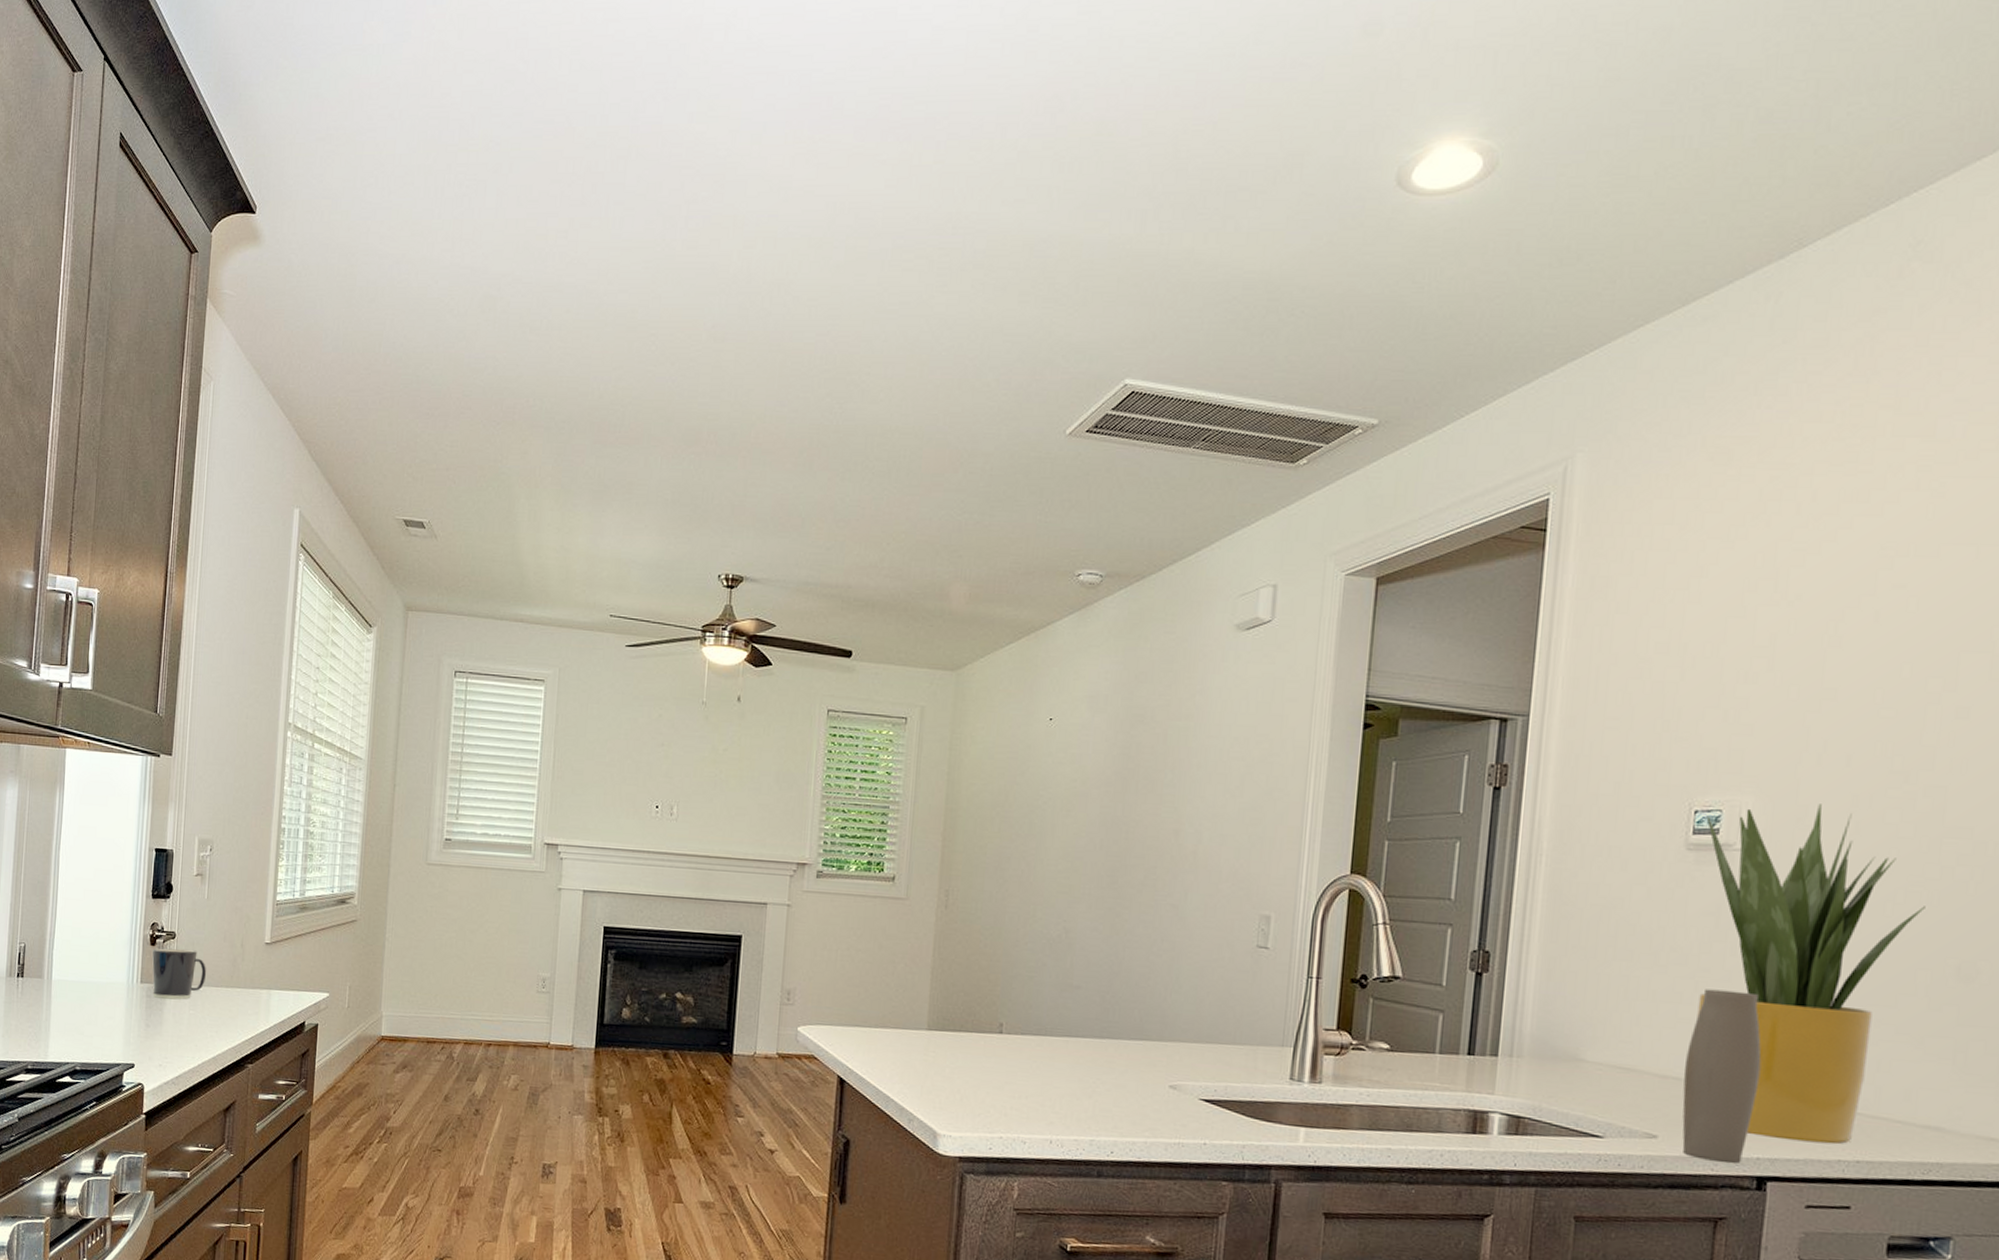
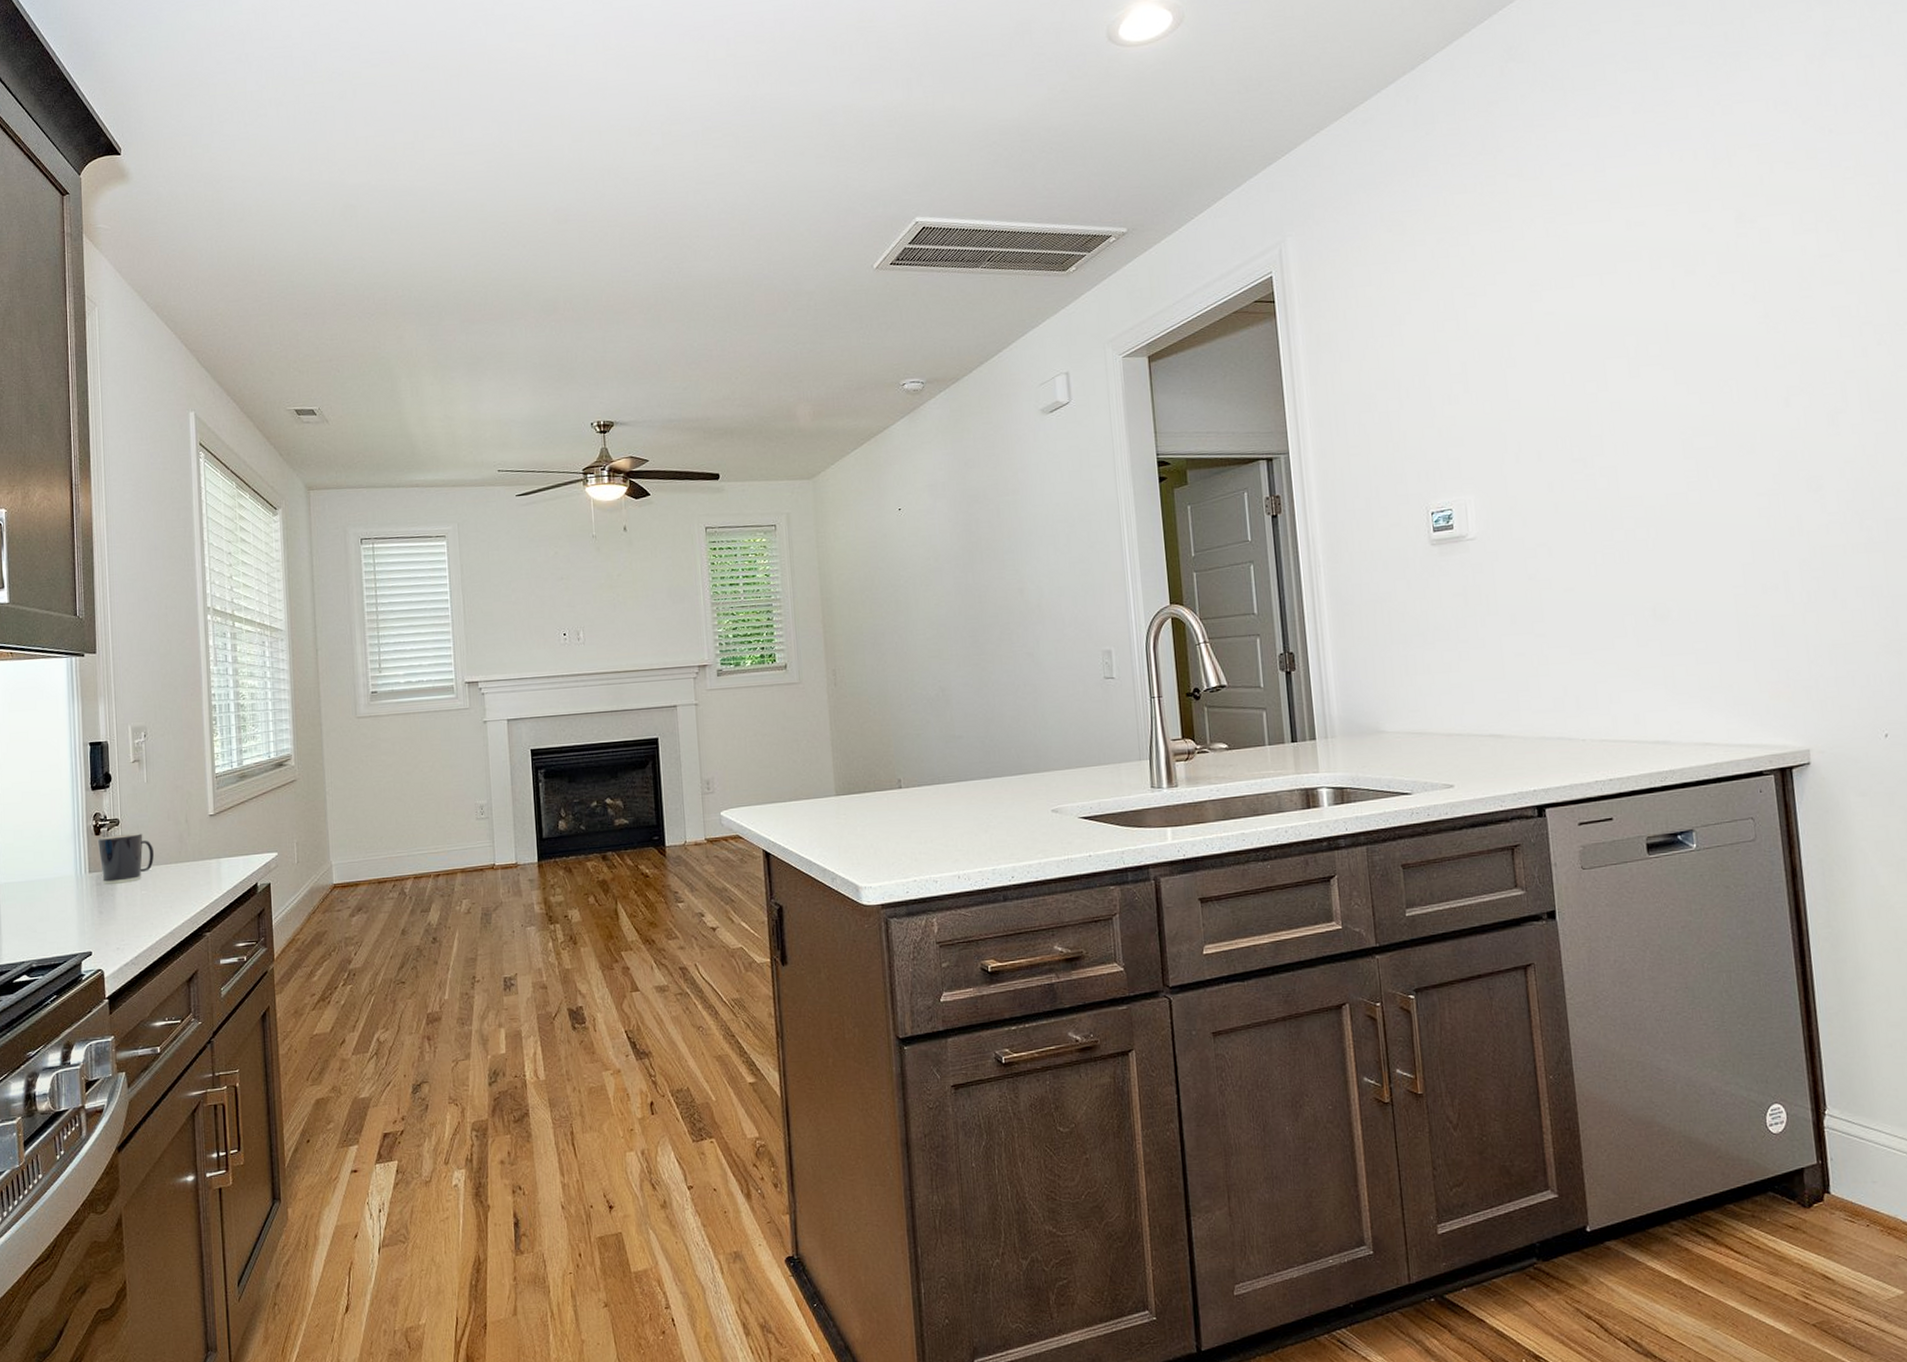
vase: present [1682,989,1762,1164] -> none [1463,654,1524,800]
planter: present [1697,804,1925,1145] -> none [1441,493,1620,772]

